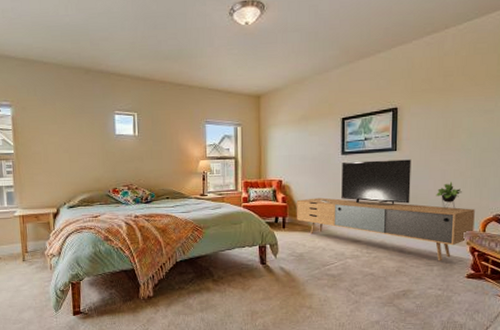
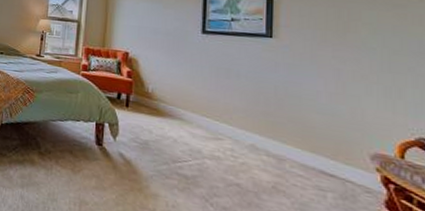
media console: present [296,159,475,261] -> none [142,42,386,188]

